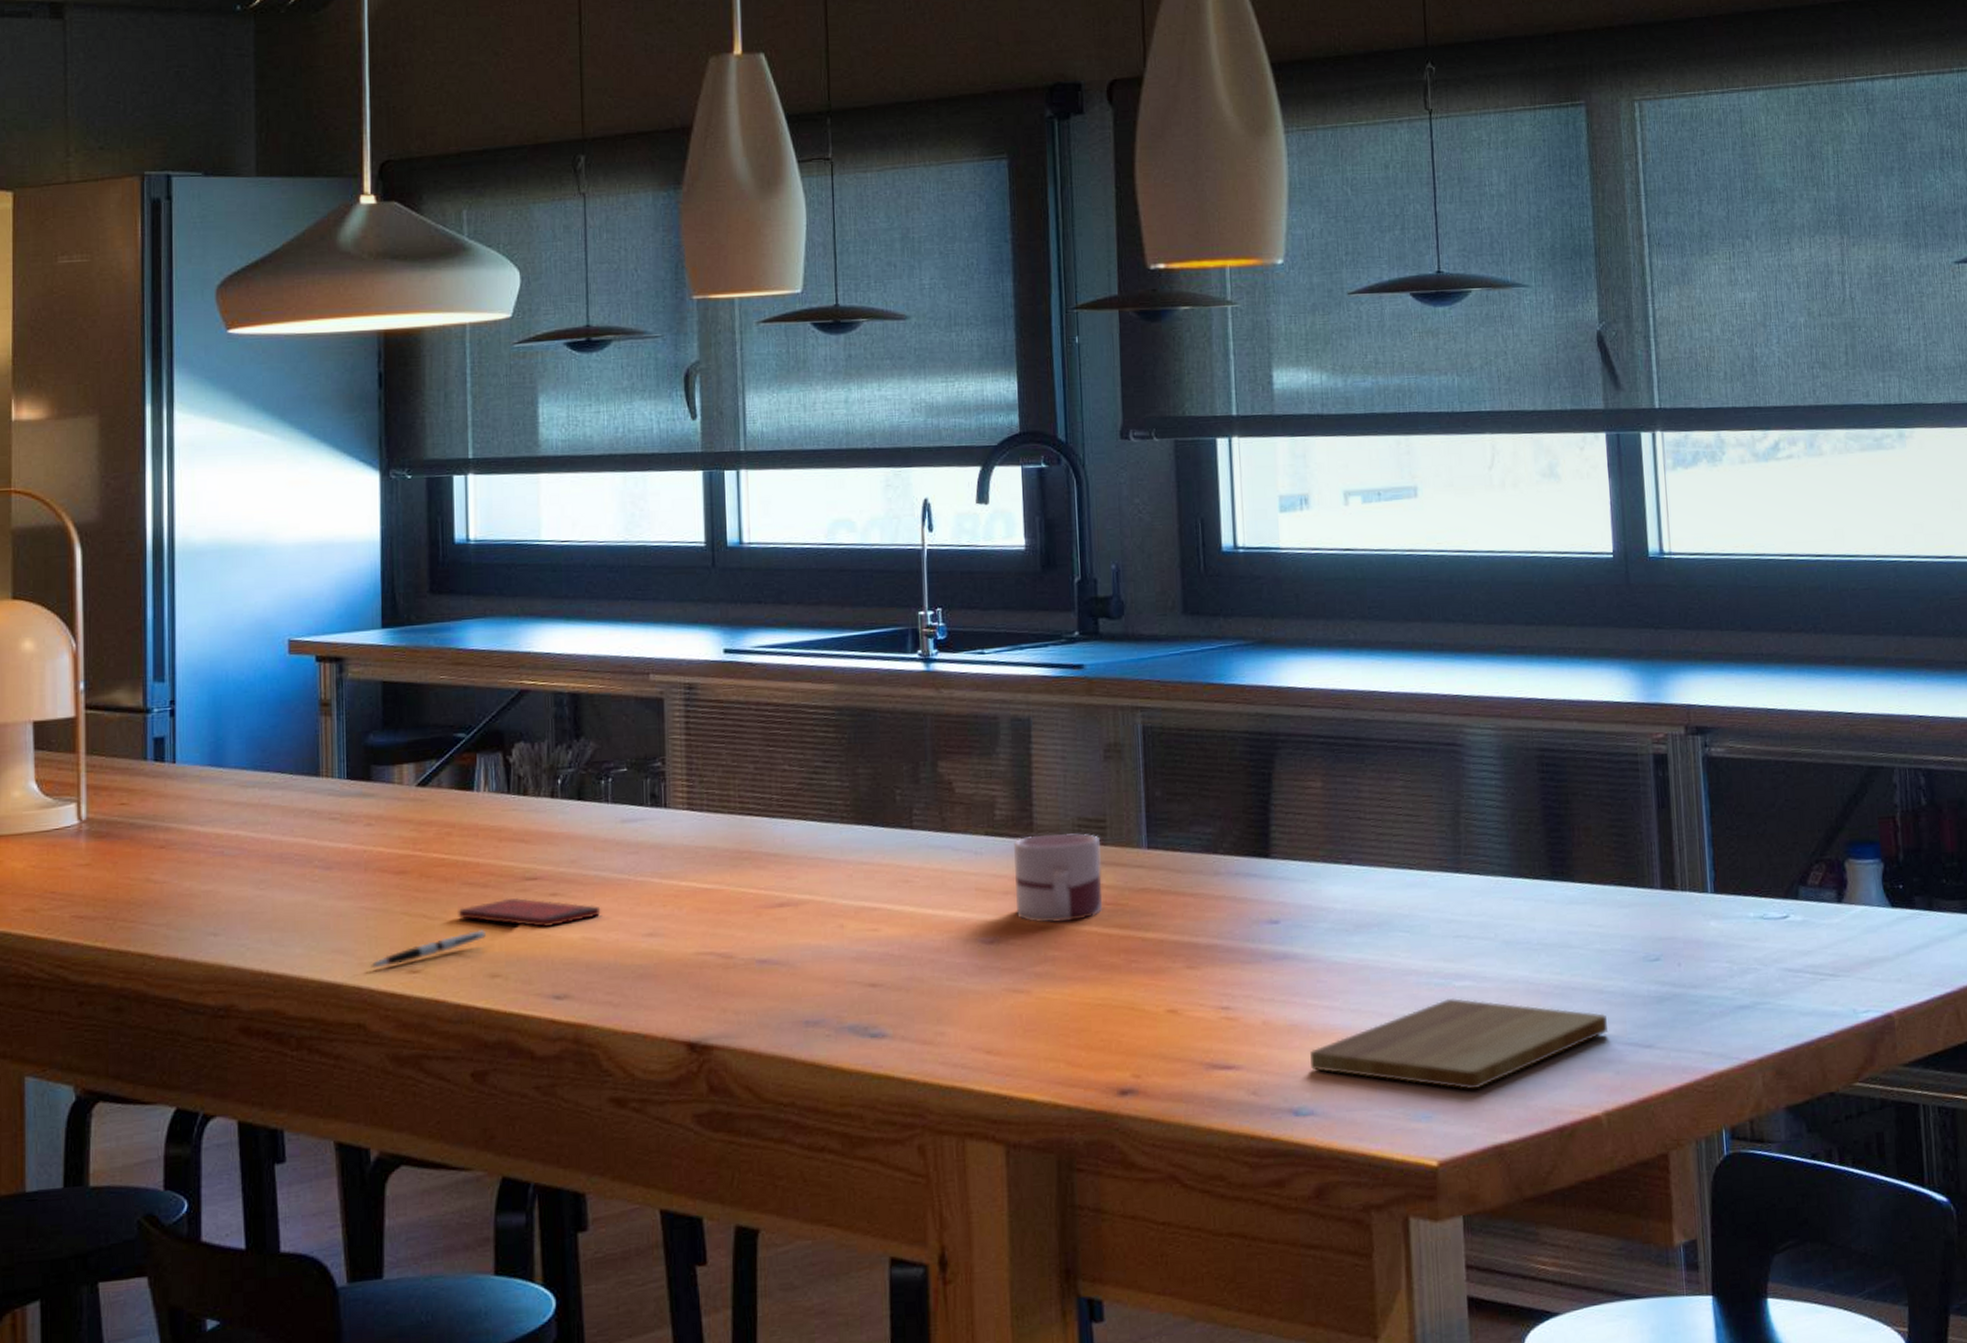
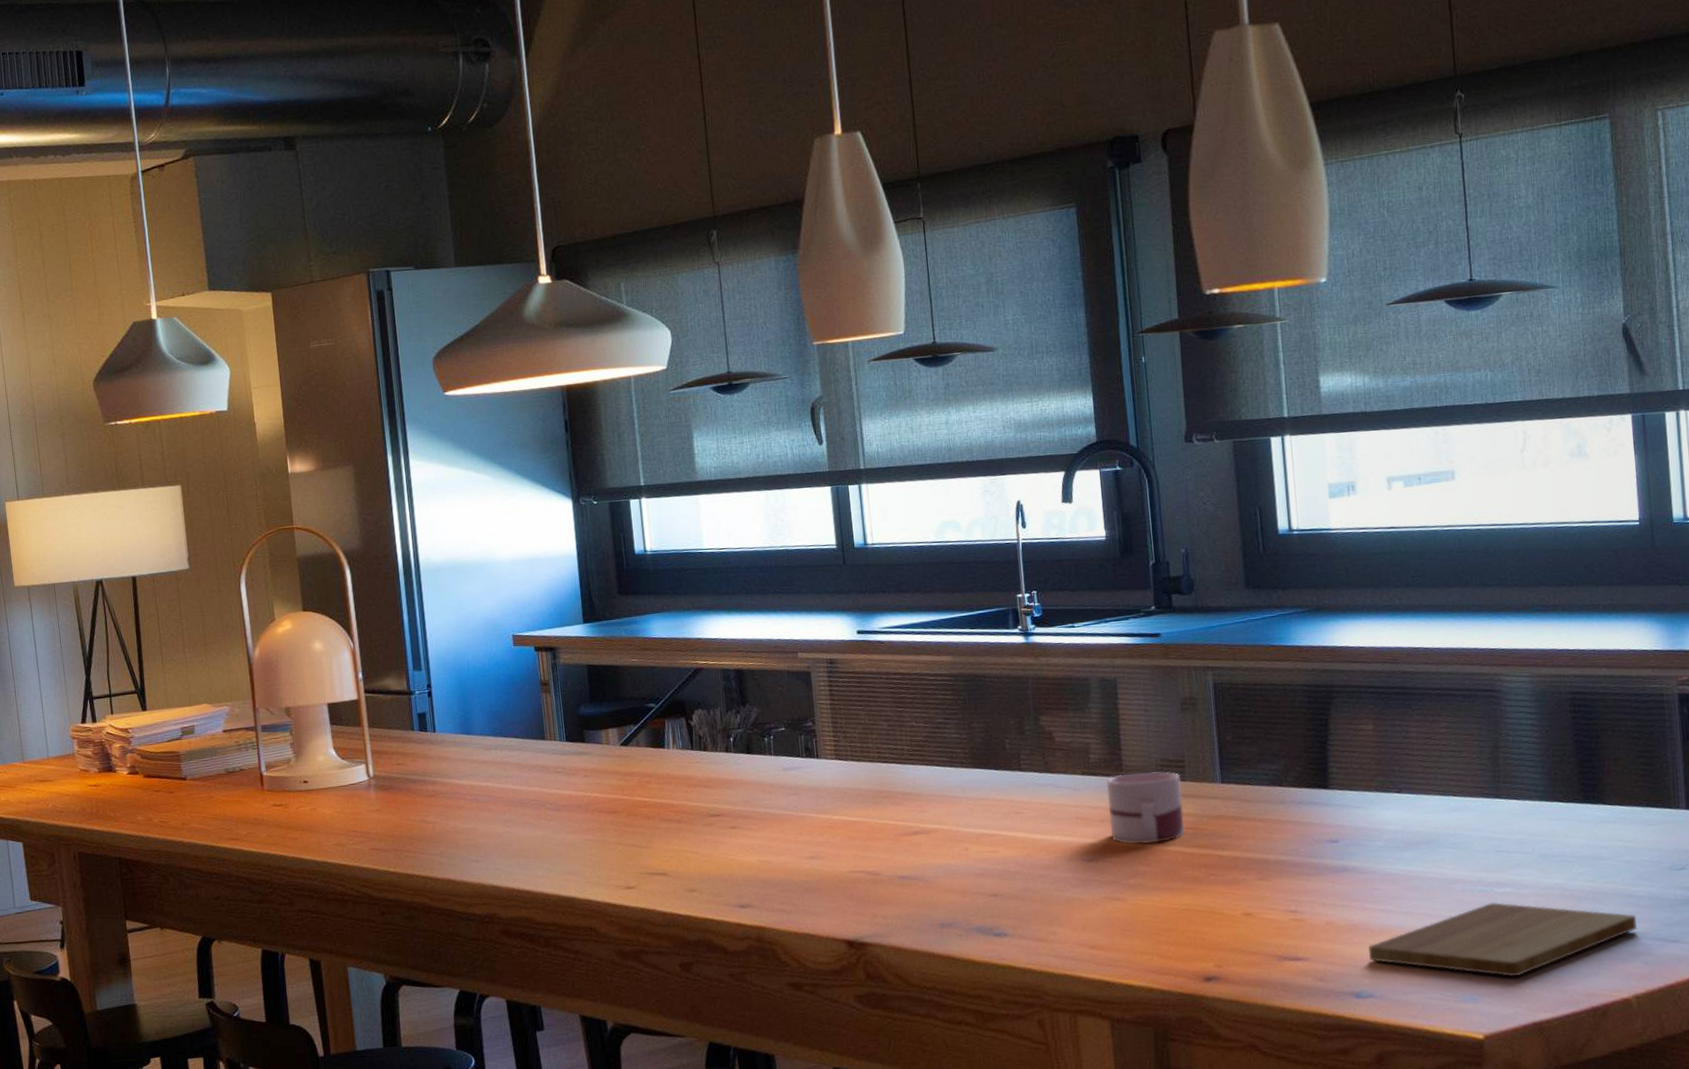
pen: present [371,930,486,969] -> none [596,855,683,886]
smartphone: present [458,898,601,927] -> none [659,830,772,853]

